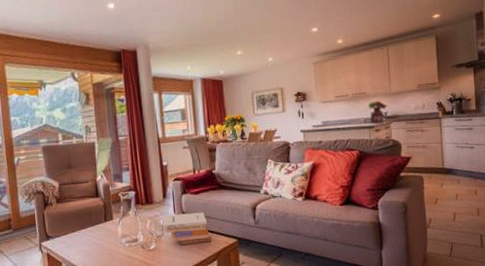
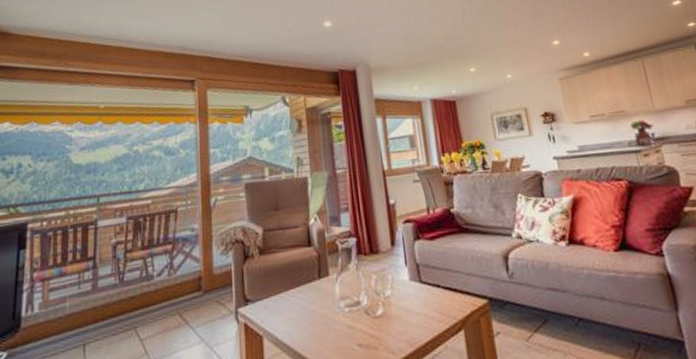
books: present [163,212,211,246] -> none [392,263,455,310]

